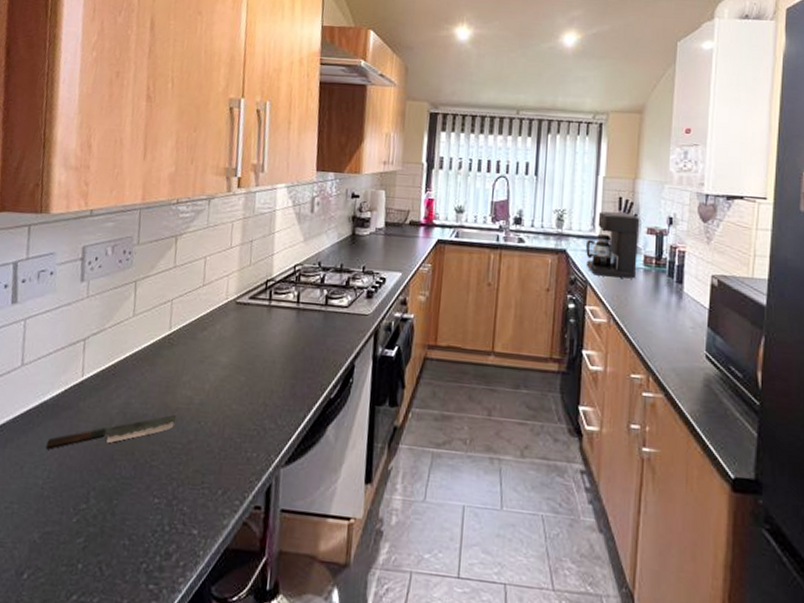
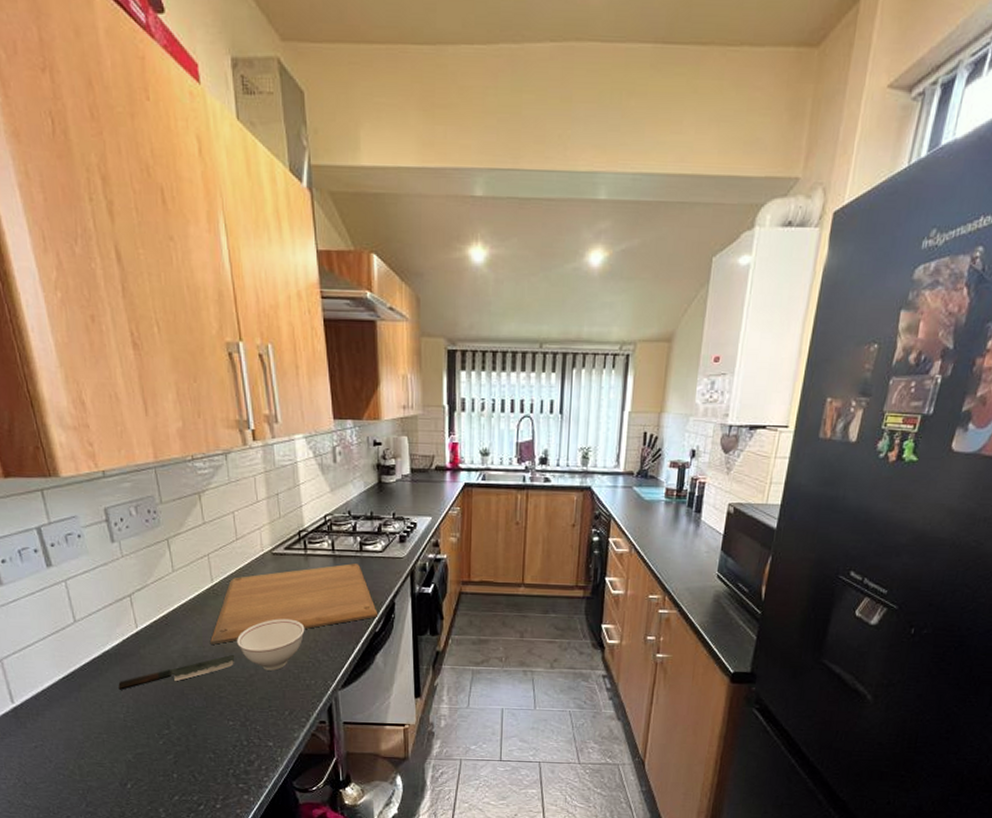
chopping board: none [154,318,336,402] -> present [210,563,379,645]
bowl: none [182,375,256,438] -> present [237,619,305,671]
coffee maker: present [585,211,640,279] -> none [609,447,664,511]

